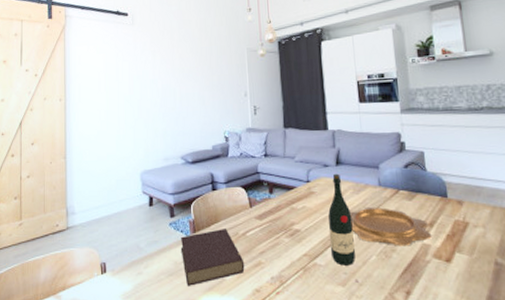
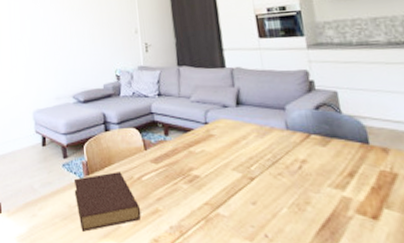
wine bottle: present [328,173,355,266] -> none [230,115,263,218]
decorative bowl: present [350,207,432,247] -> none [254,154,353,199]

